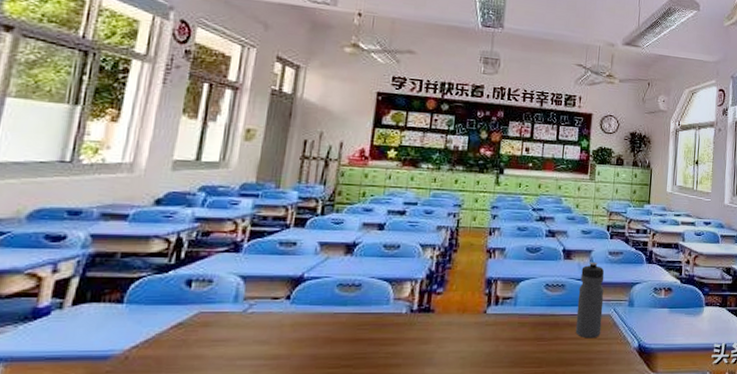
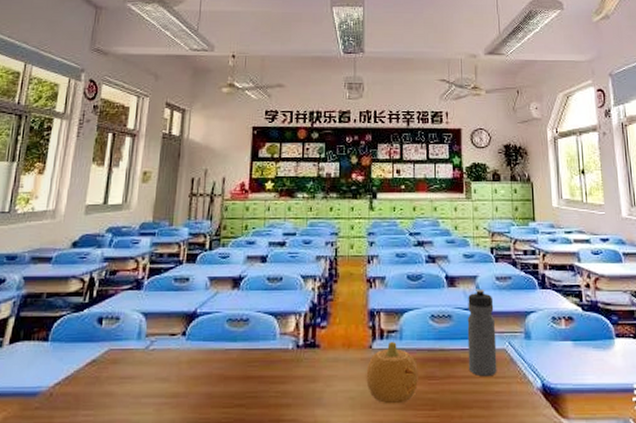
fruit: none [478,306,529,363] -> present [366,341,418,404]

